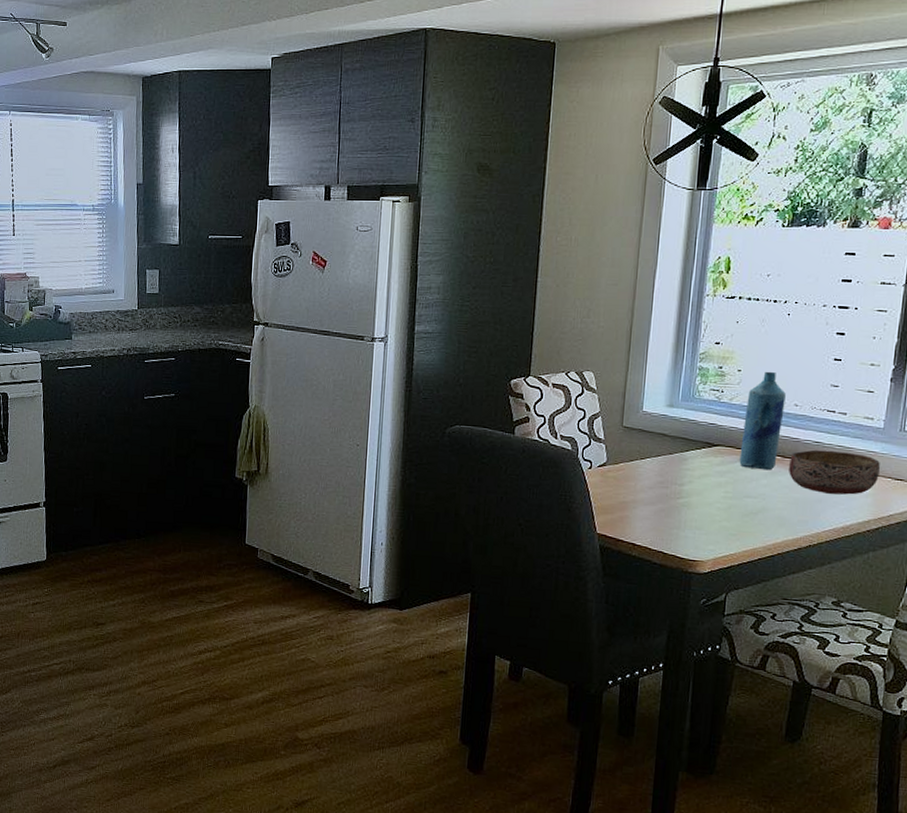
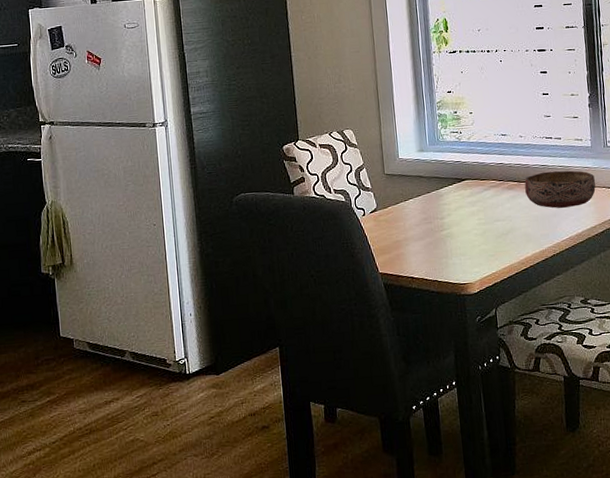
bottle: present [739,371,786,471] -> none [481,110,515,196]

